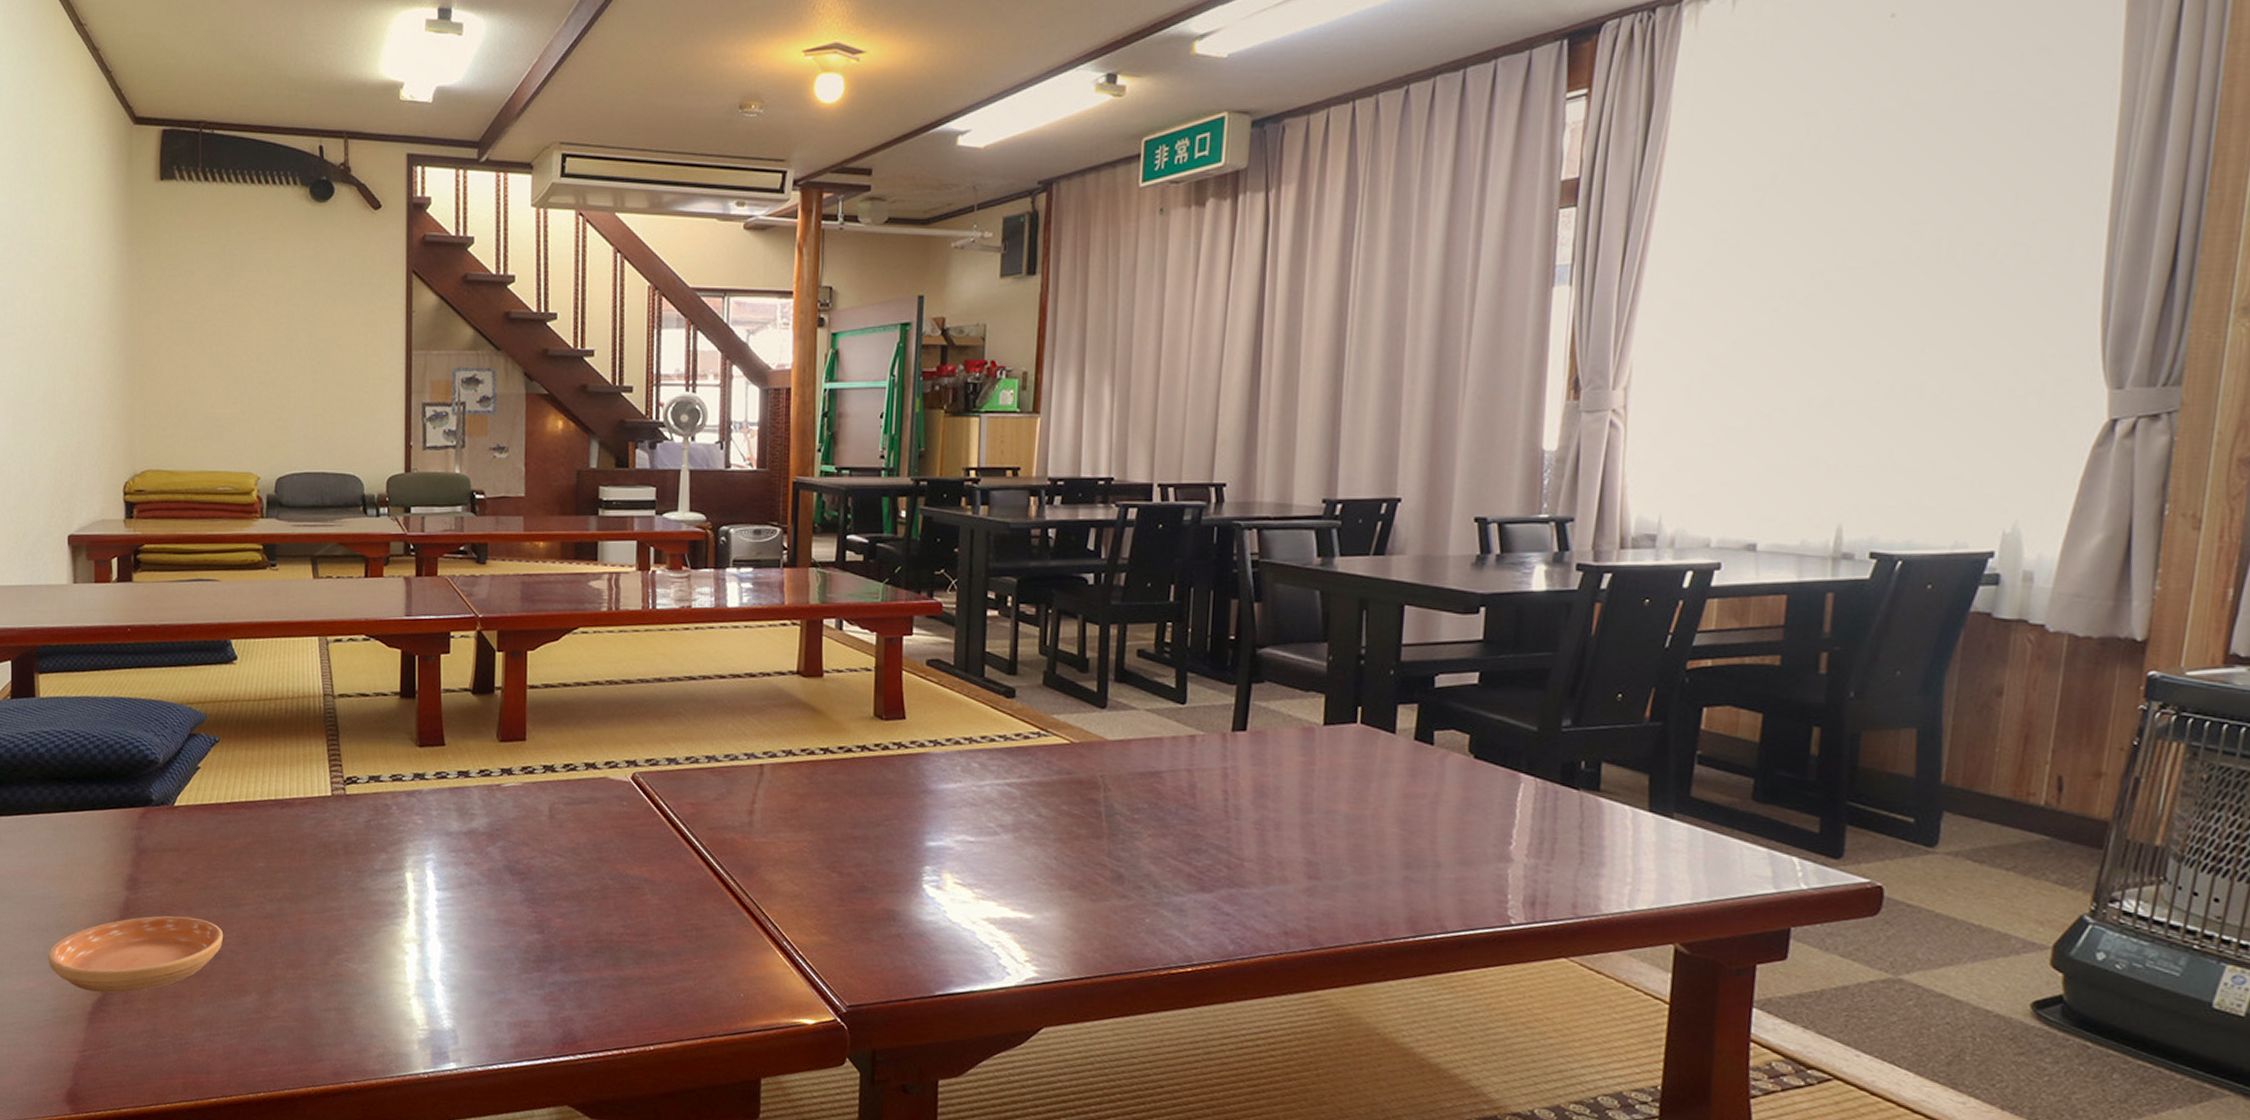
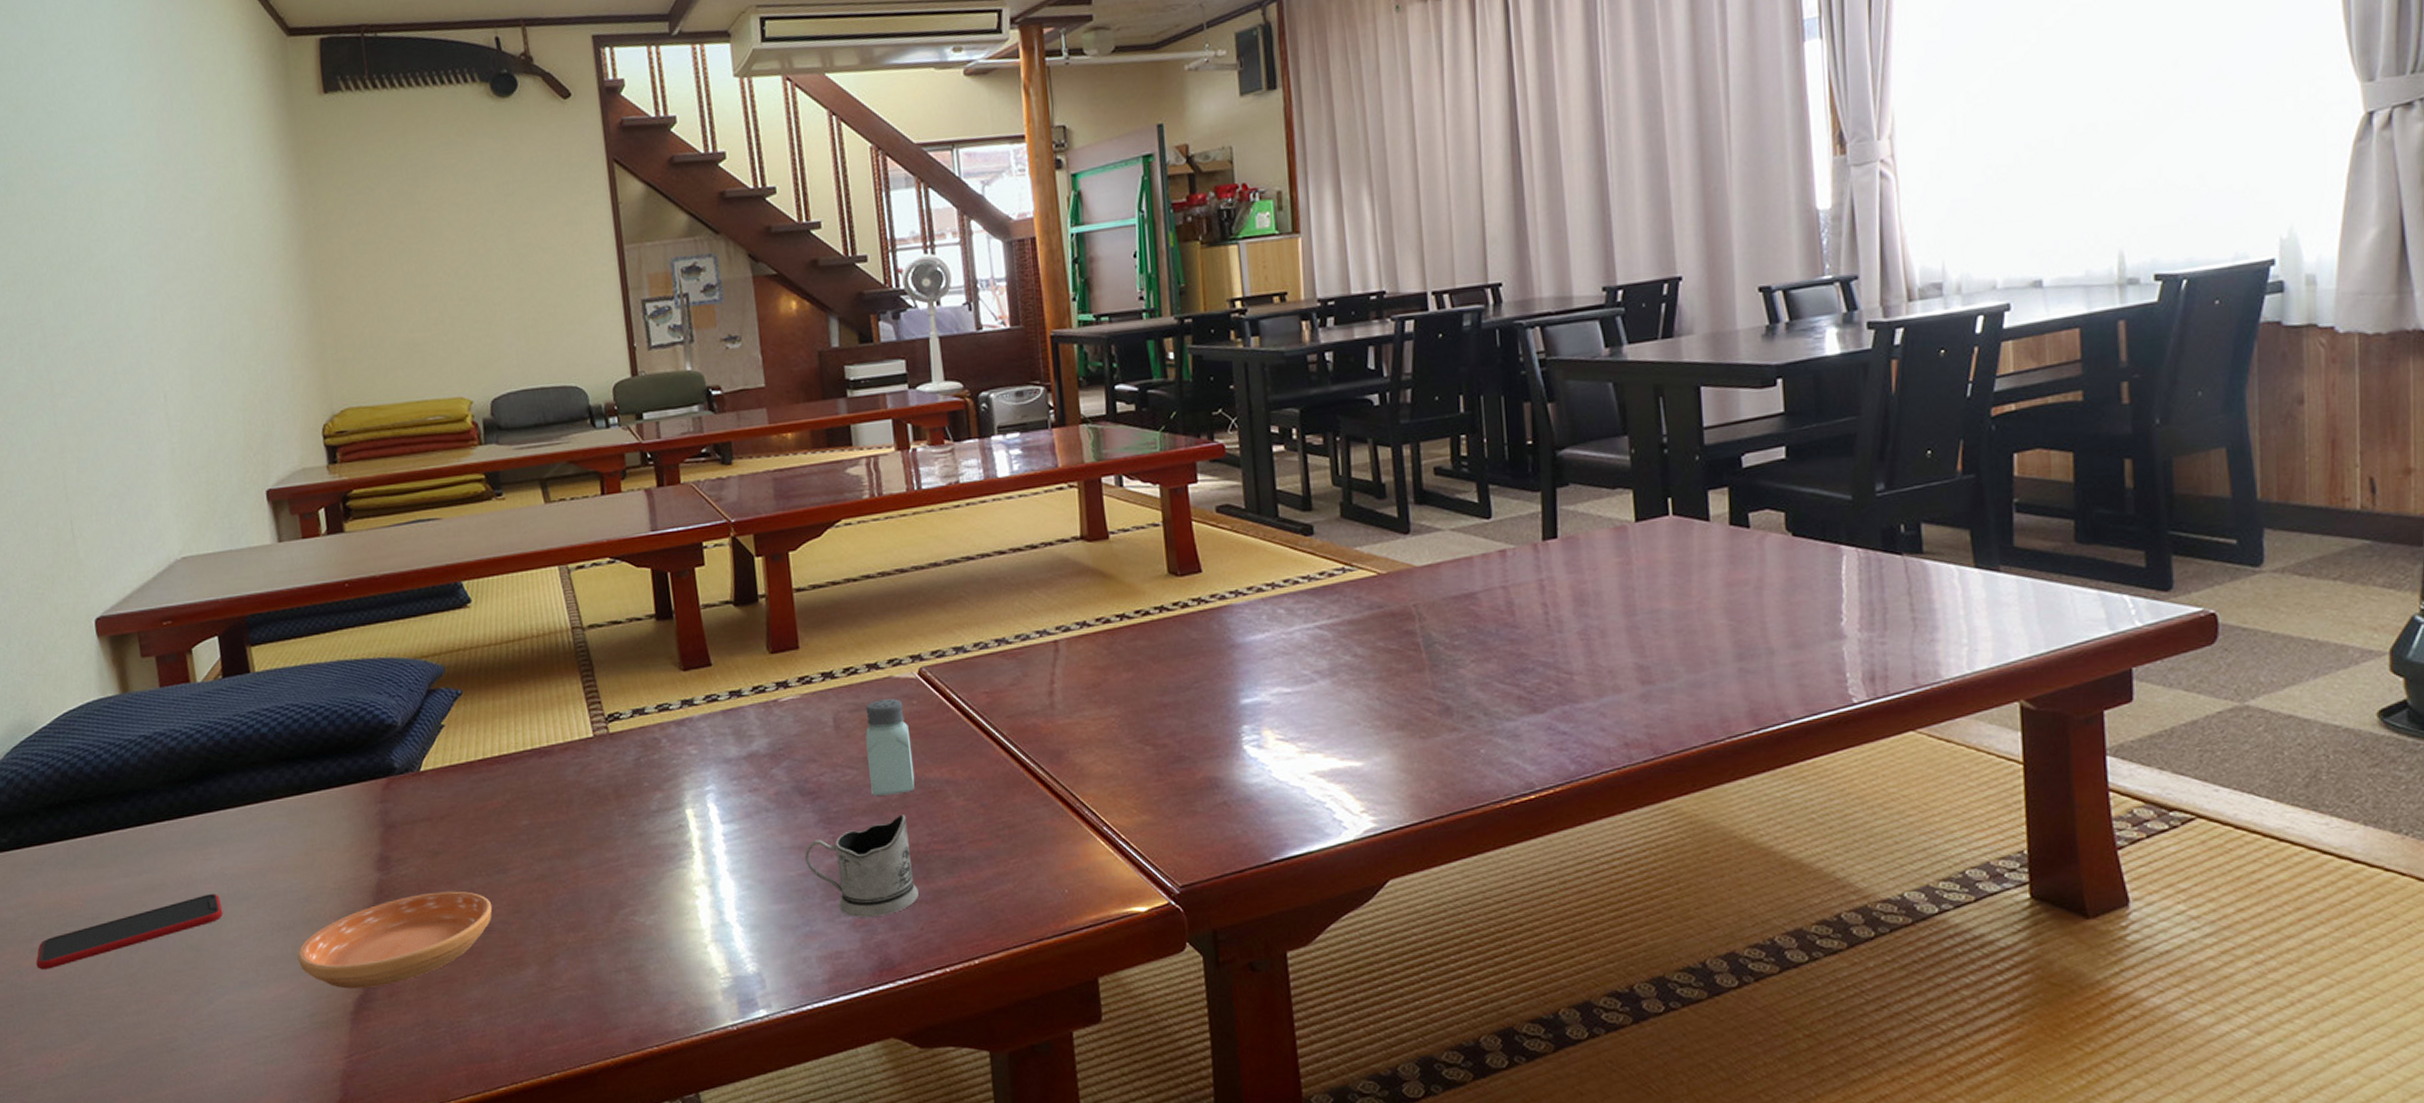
tea glass holder: none [508,904,606,994] -> present [805,814,919,918]
saltshaker: none [575,797,617,886] -> present [865,698,915,796]

